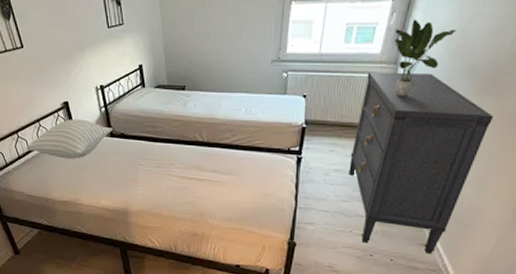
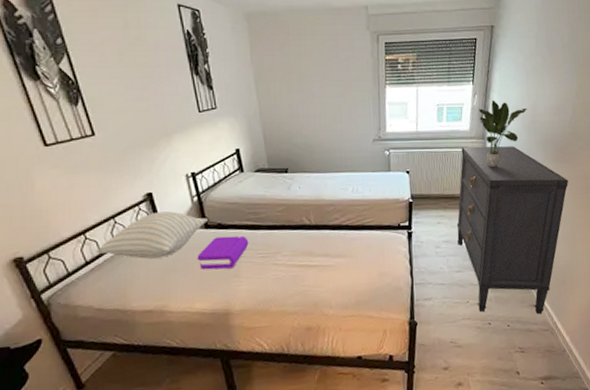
book: none [103,145,147,174] -> present [197,235,249,270]

